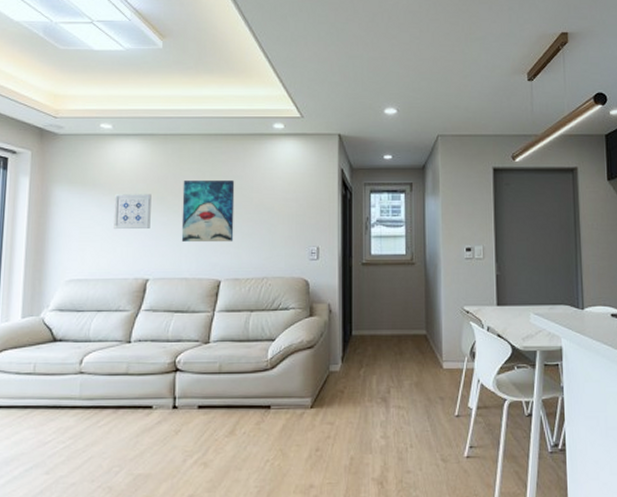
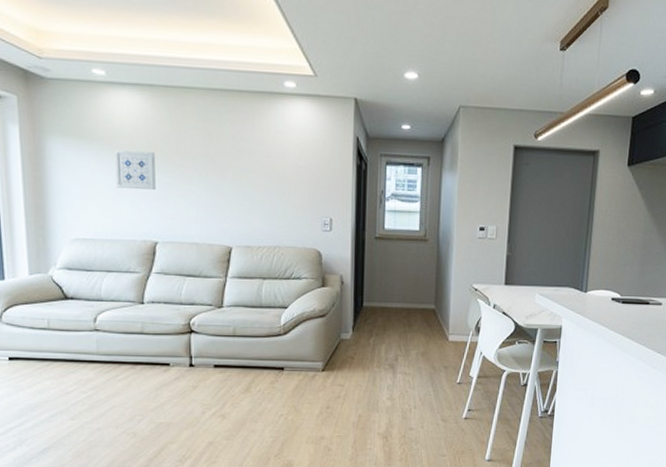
wall art: present [181,181,235,243] -> none [188,140,244,209]

